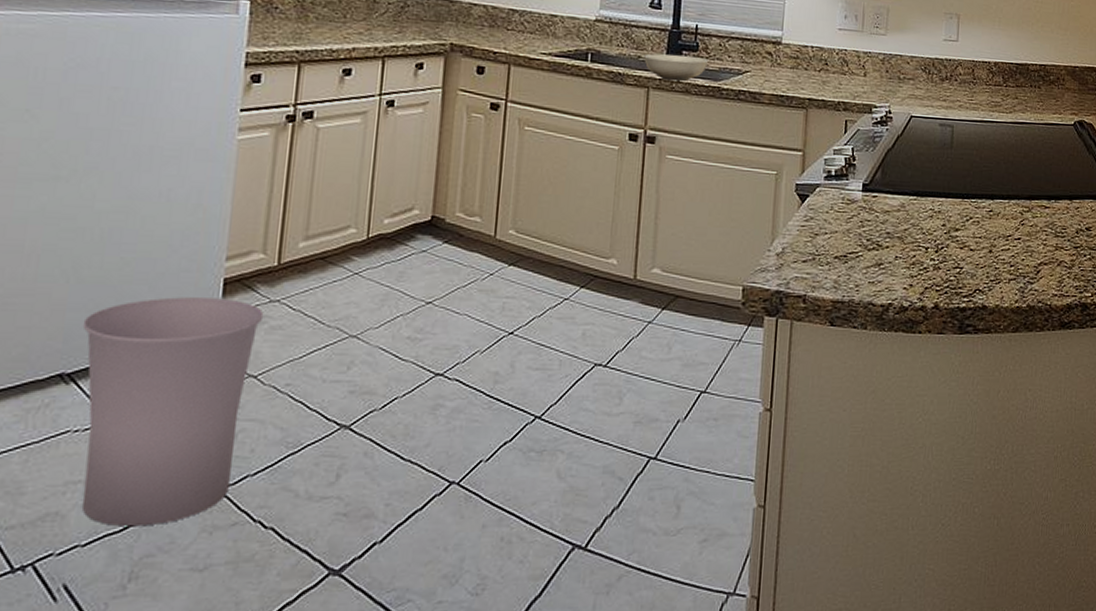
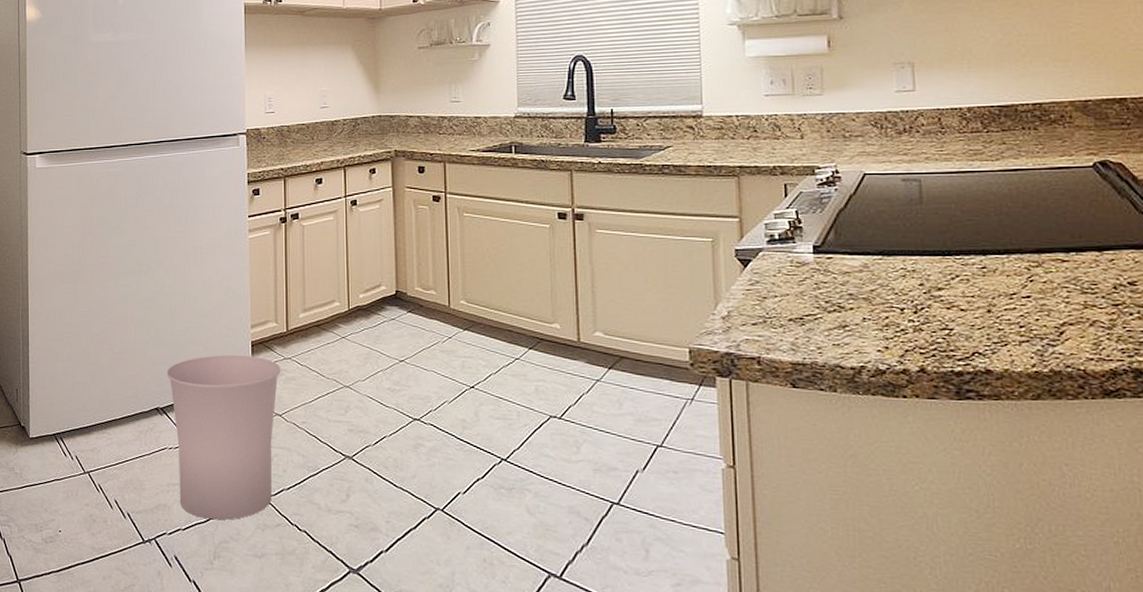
bowl: present [644,53,709,82] -> none [564,138,628,163]

